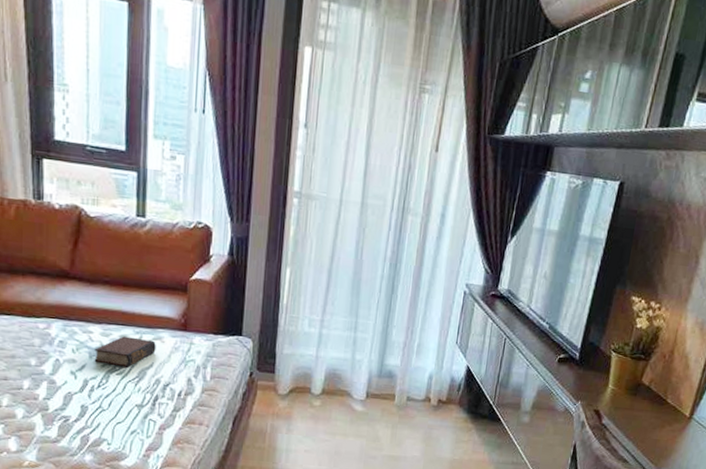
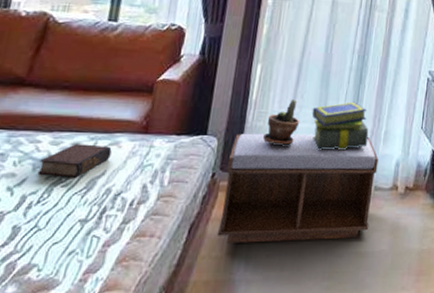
bench: none [258,336,411,443] -> present [216,133,379,243]
potted plant: none [295,305,332,352] -> present [262,99,300,146]
stack of books: none [343,311,402,360] -> present [311,102,369,150]

